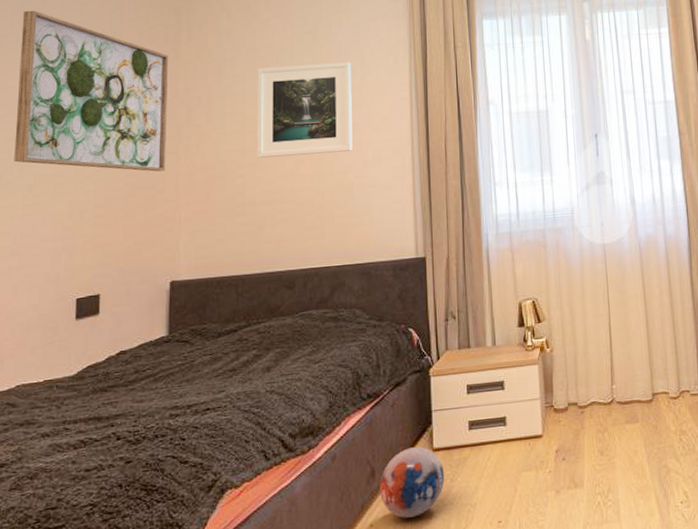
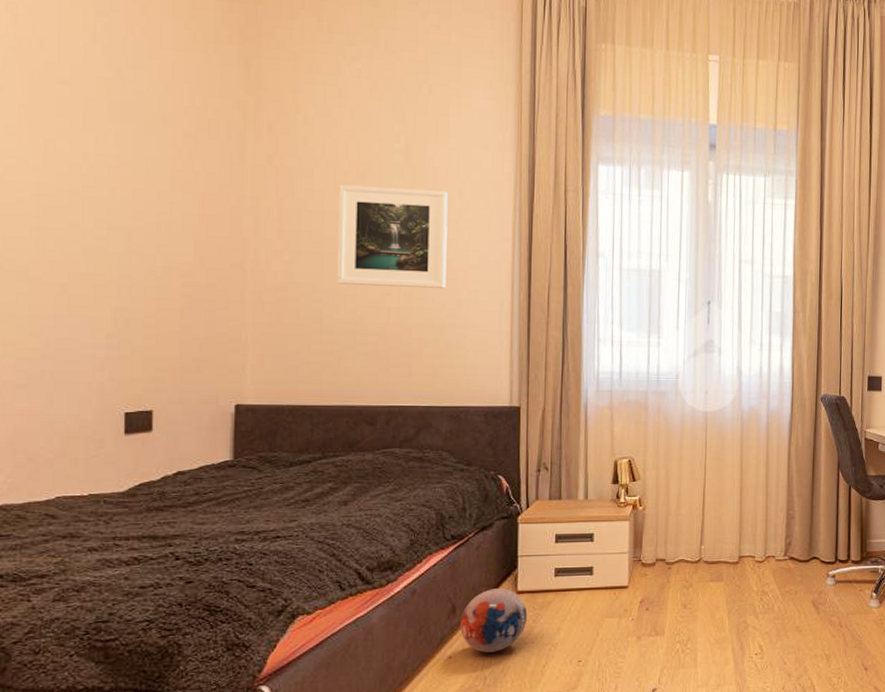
wall art: present [14,10,169,172] -> none [42,78,233,286]

